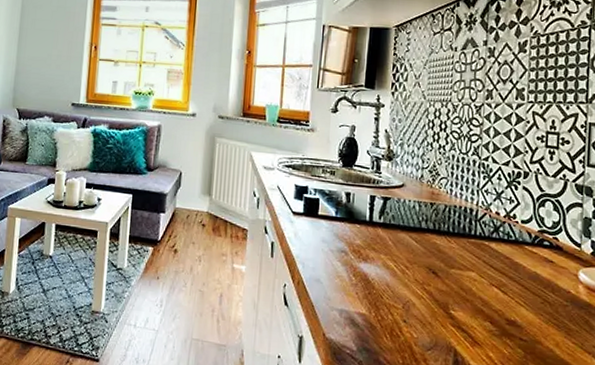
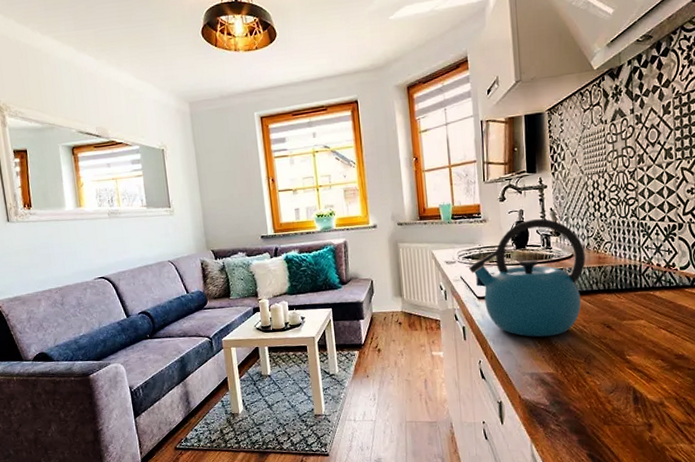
kettle: none [287,138,418,272] -> present [468,219,586,337]

